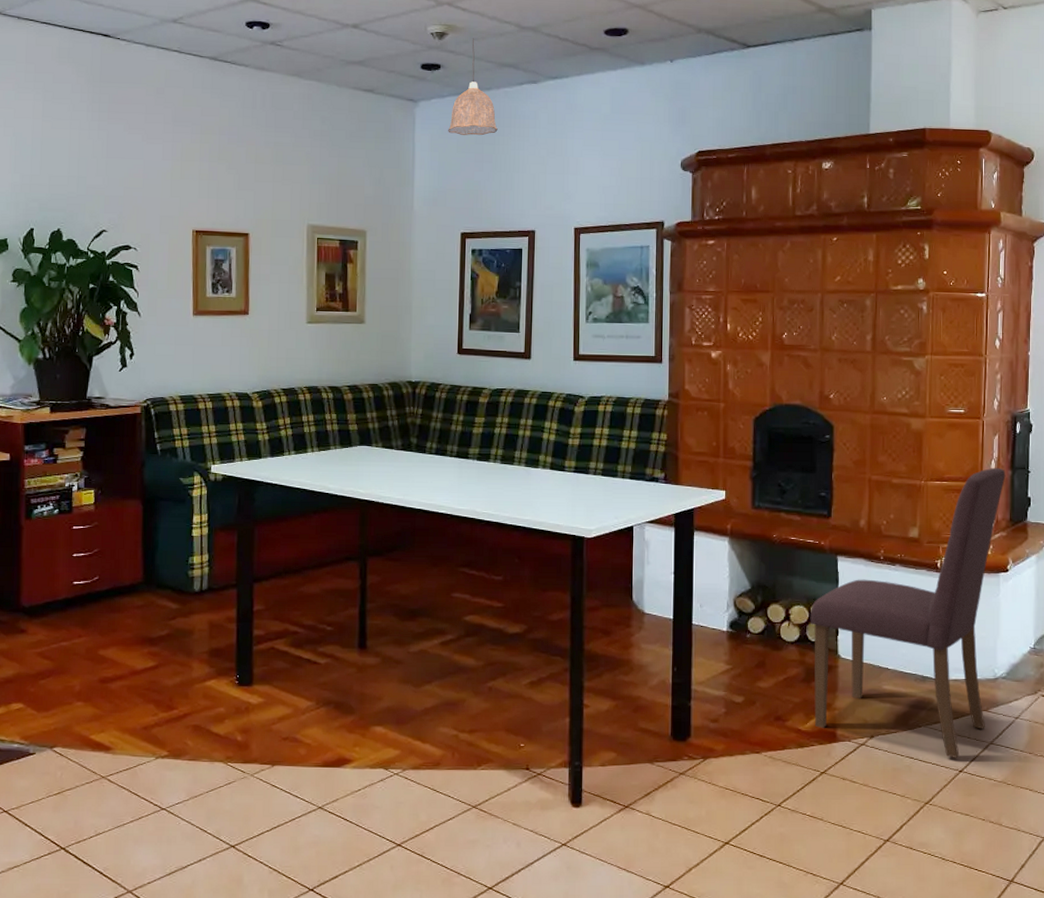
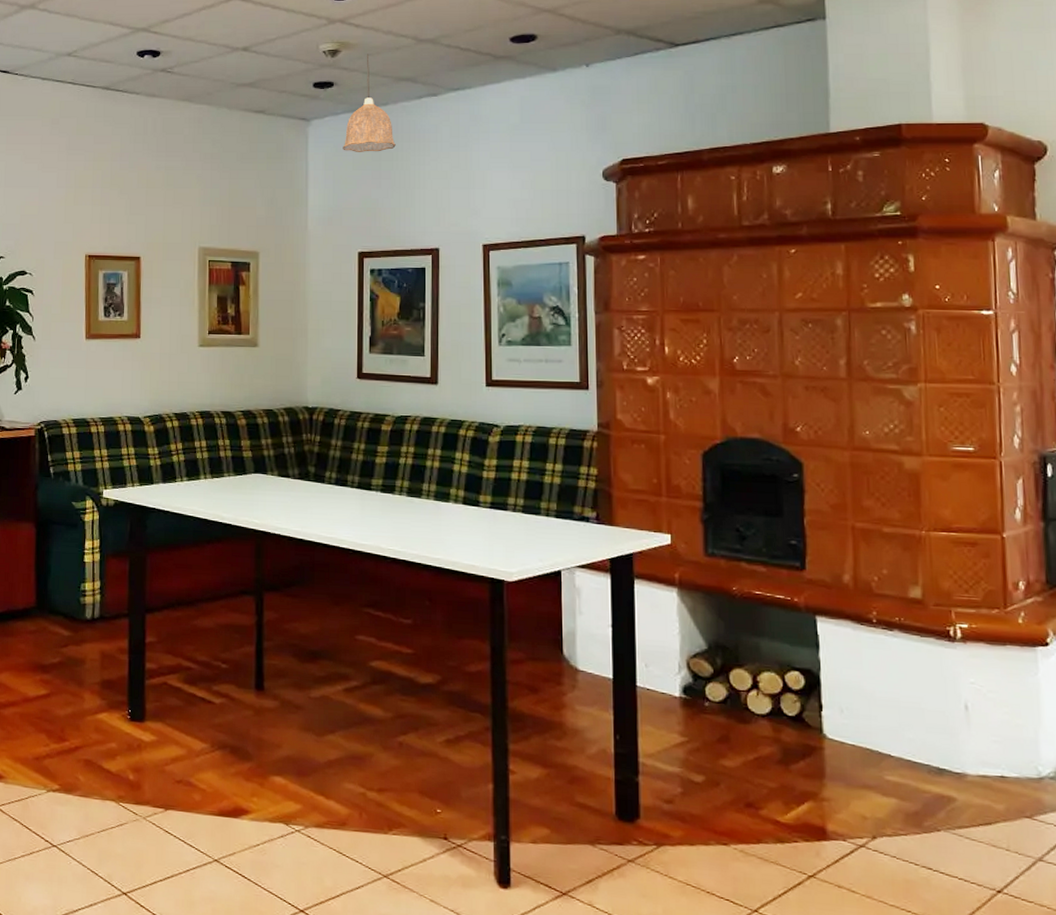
dining chair: present [810,467,1006,758] -> none [784,517,1037,874]

